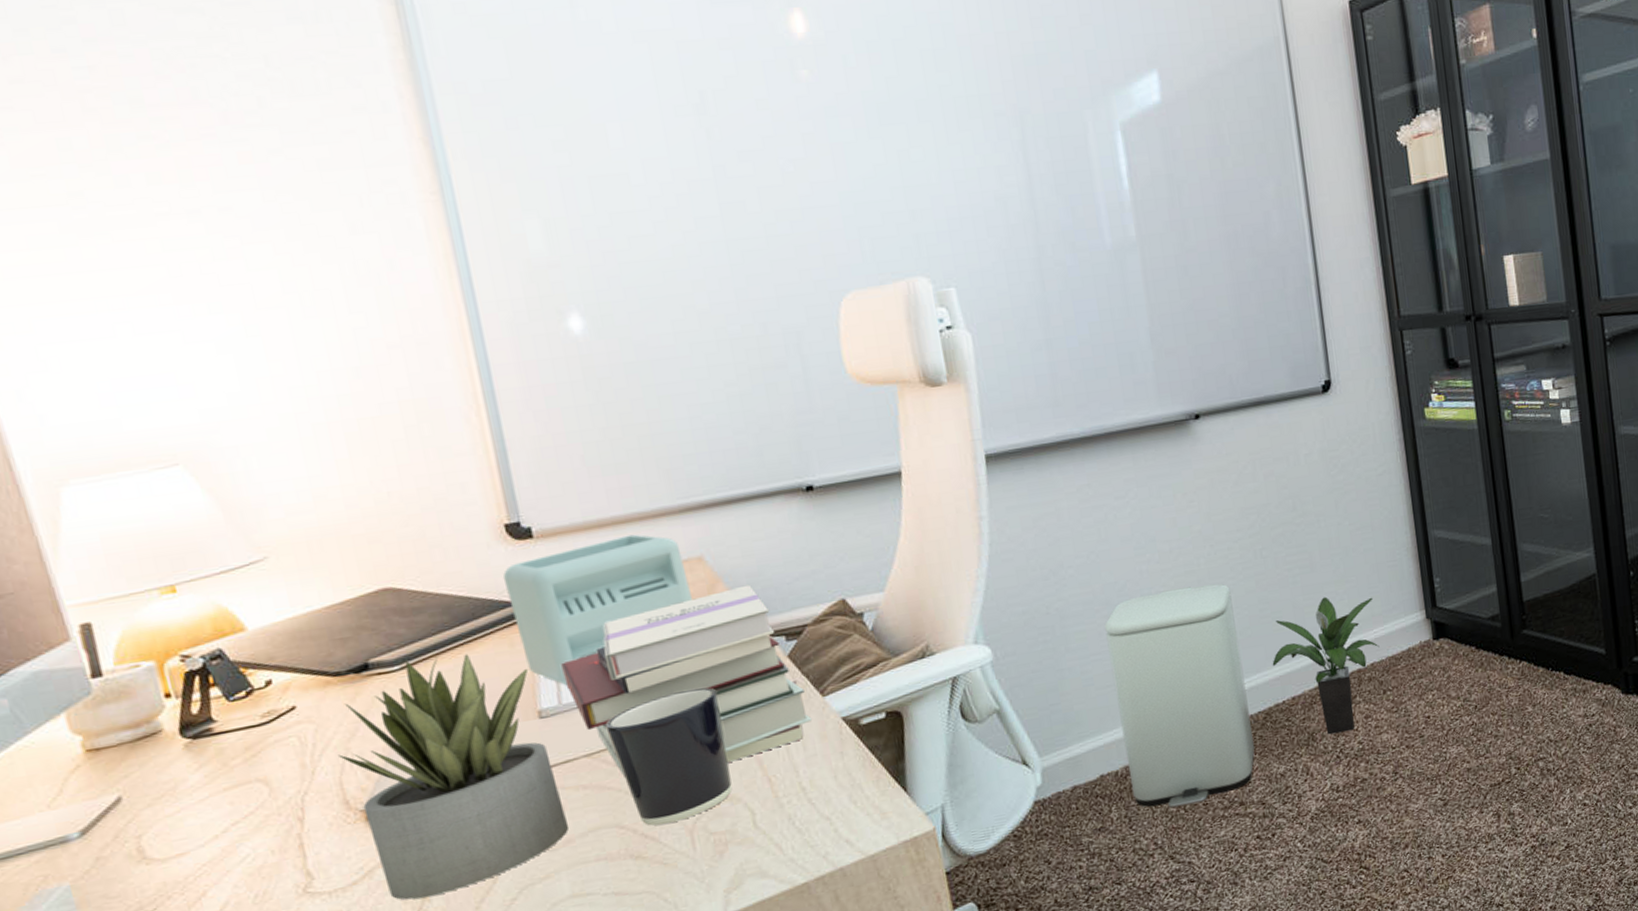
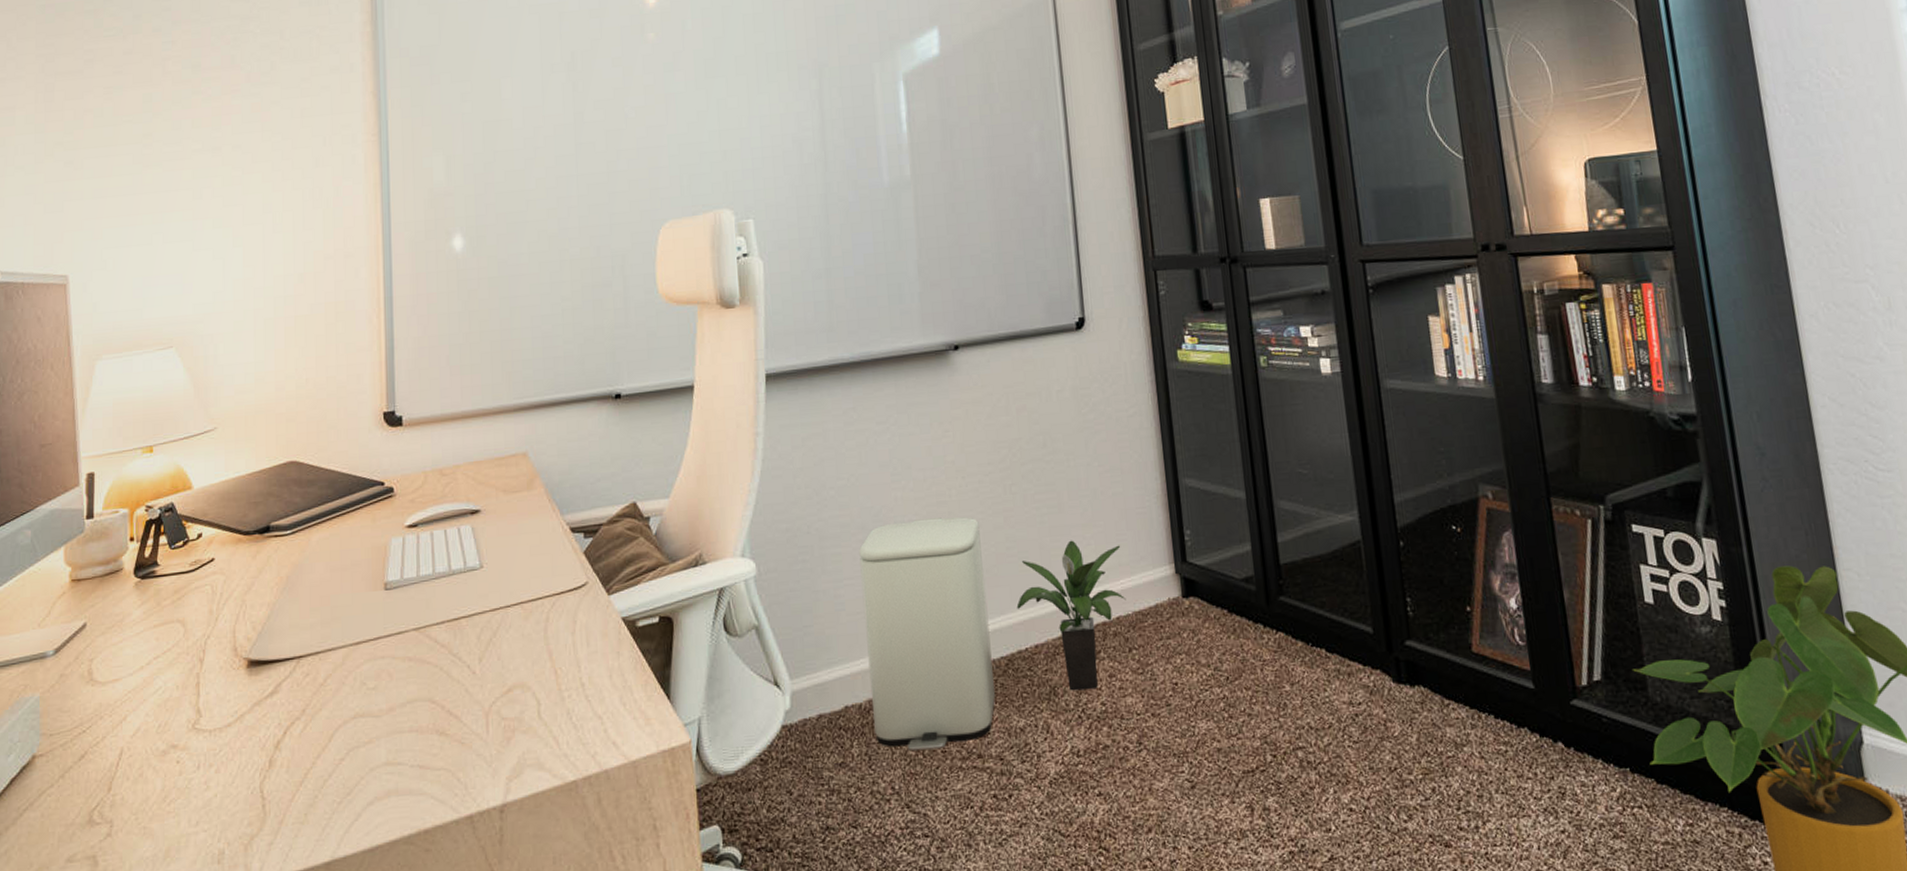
succulent plant: present [338,654,569,900] -> none [236,525,392,747]
desk organizer: present [502,534,694,685] -> none [376,428,515,561]
books: present [561,584,813,777] -> none [408,482,598,654]
mug: present [605,687,733,826] -> none [433,575,525,705]

